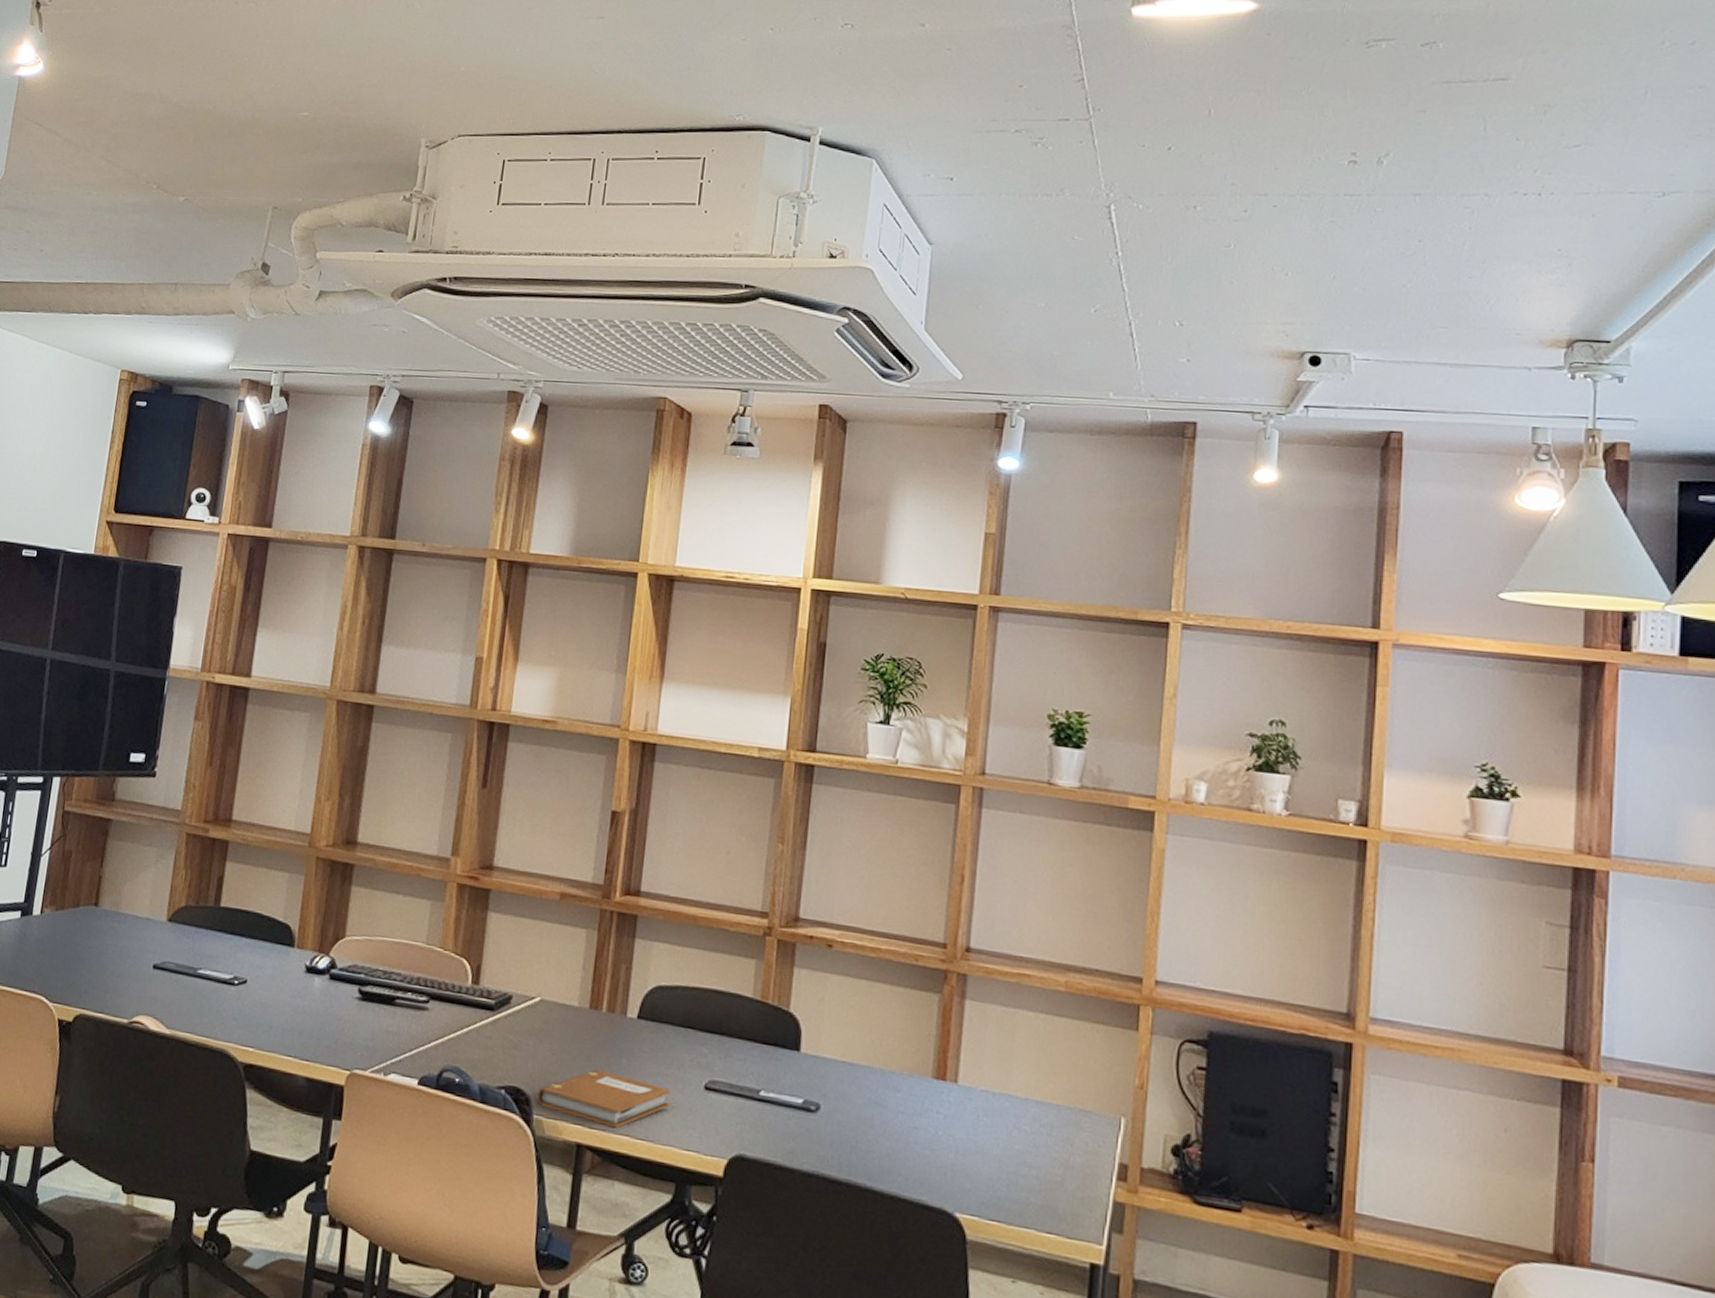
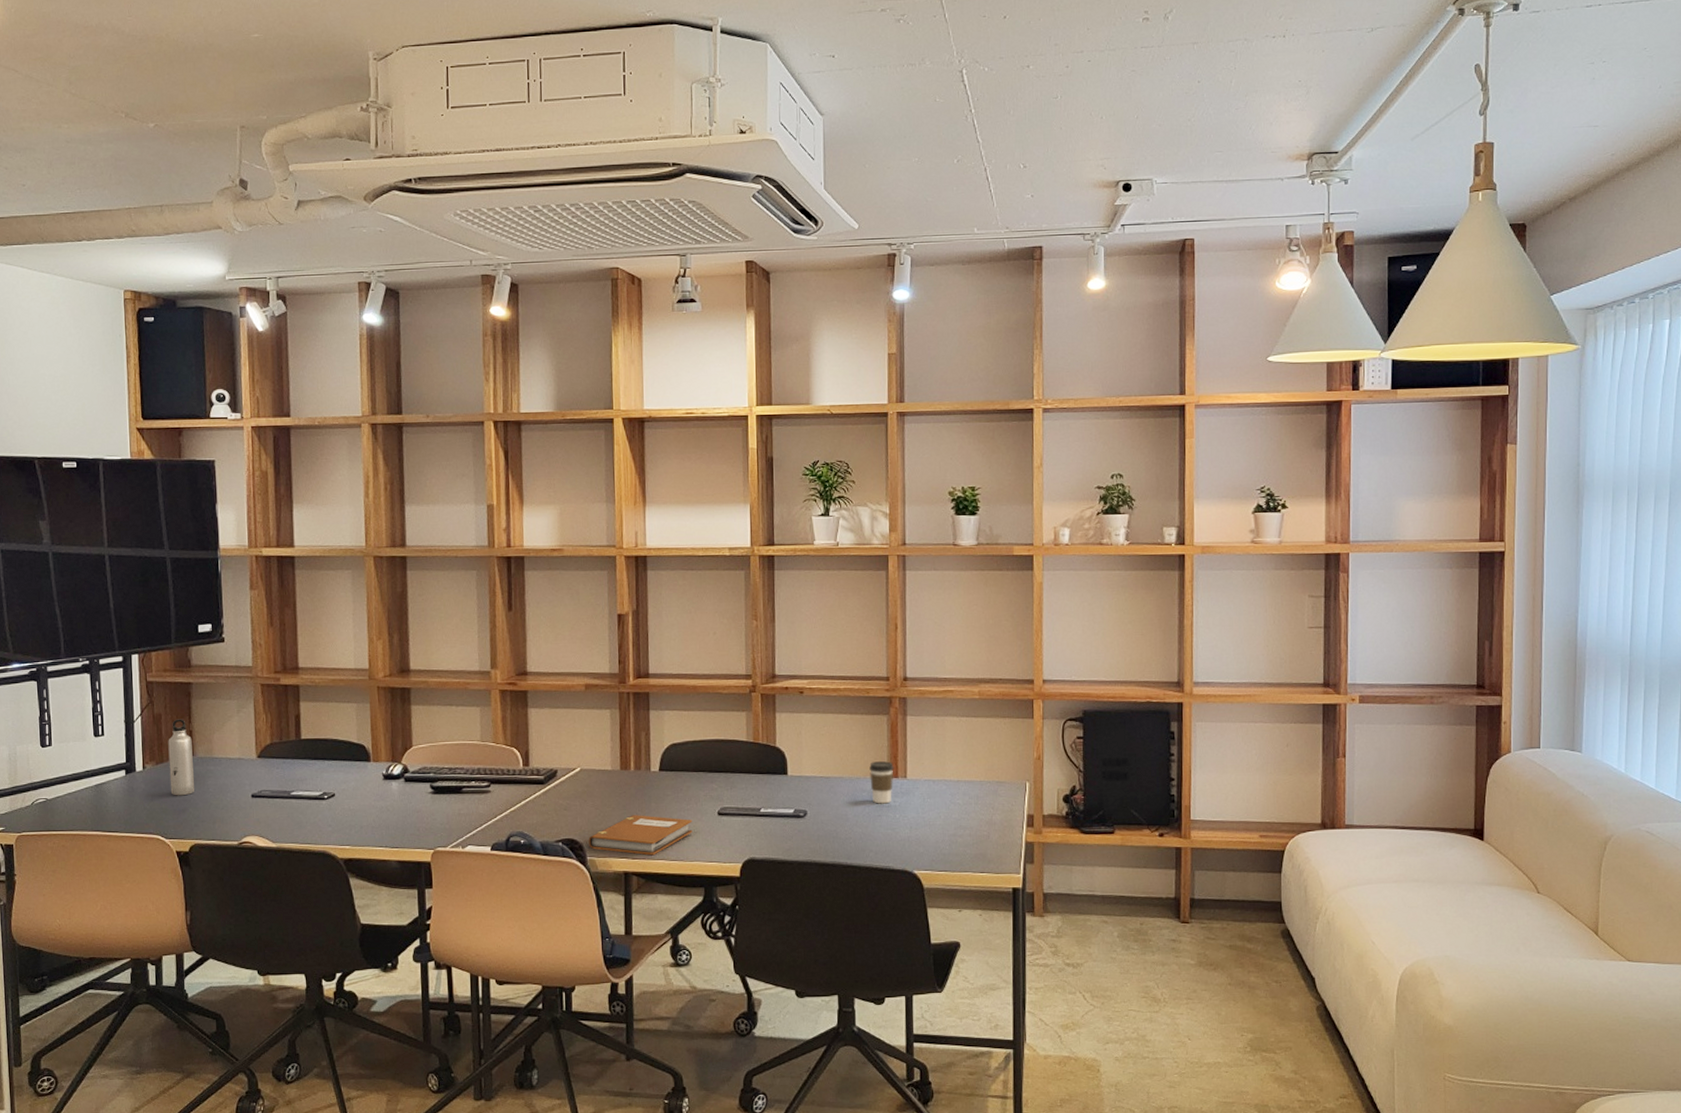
water bottle: none [65,860,100,953] -> present [168,719,194,796]
coffee cup: none [908,1053,942,1114] -> present [869,761,894,804]

